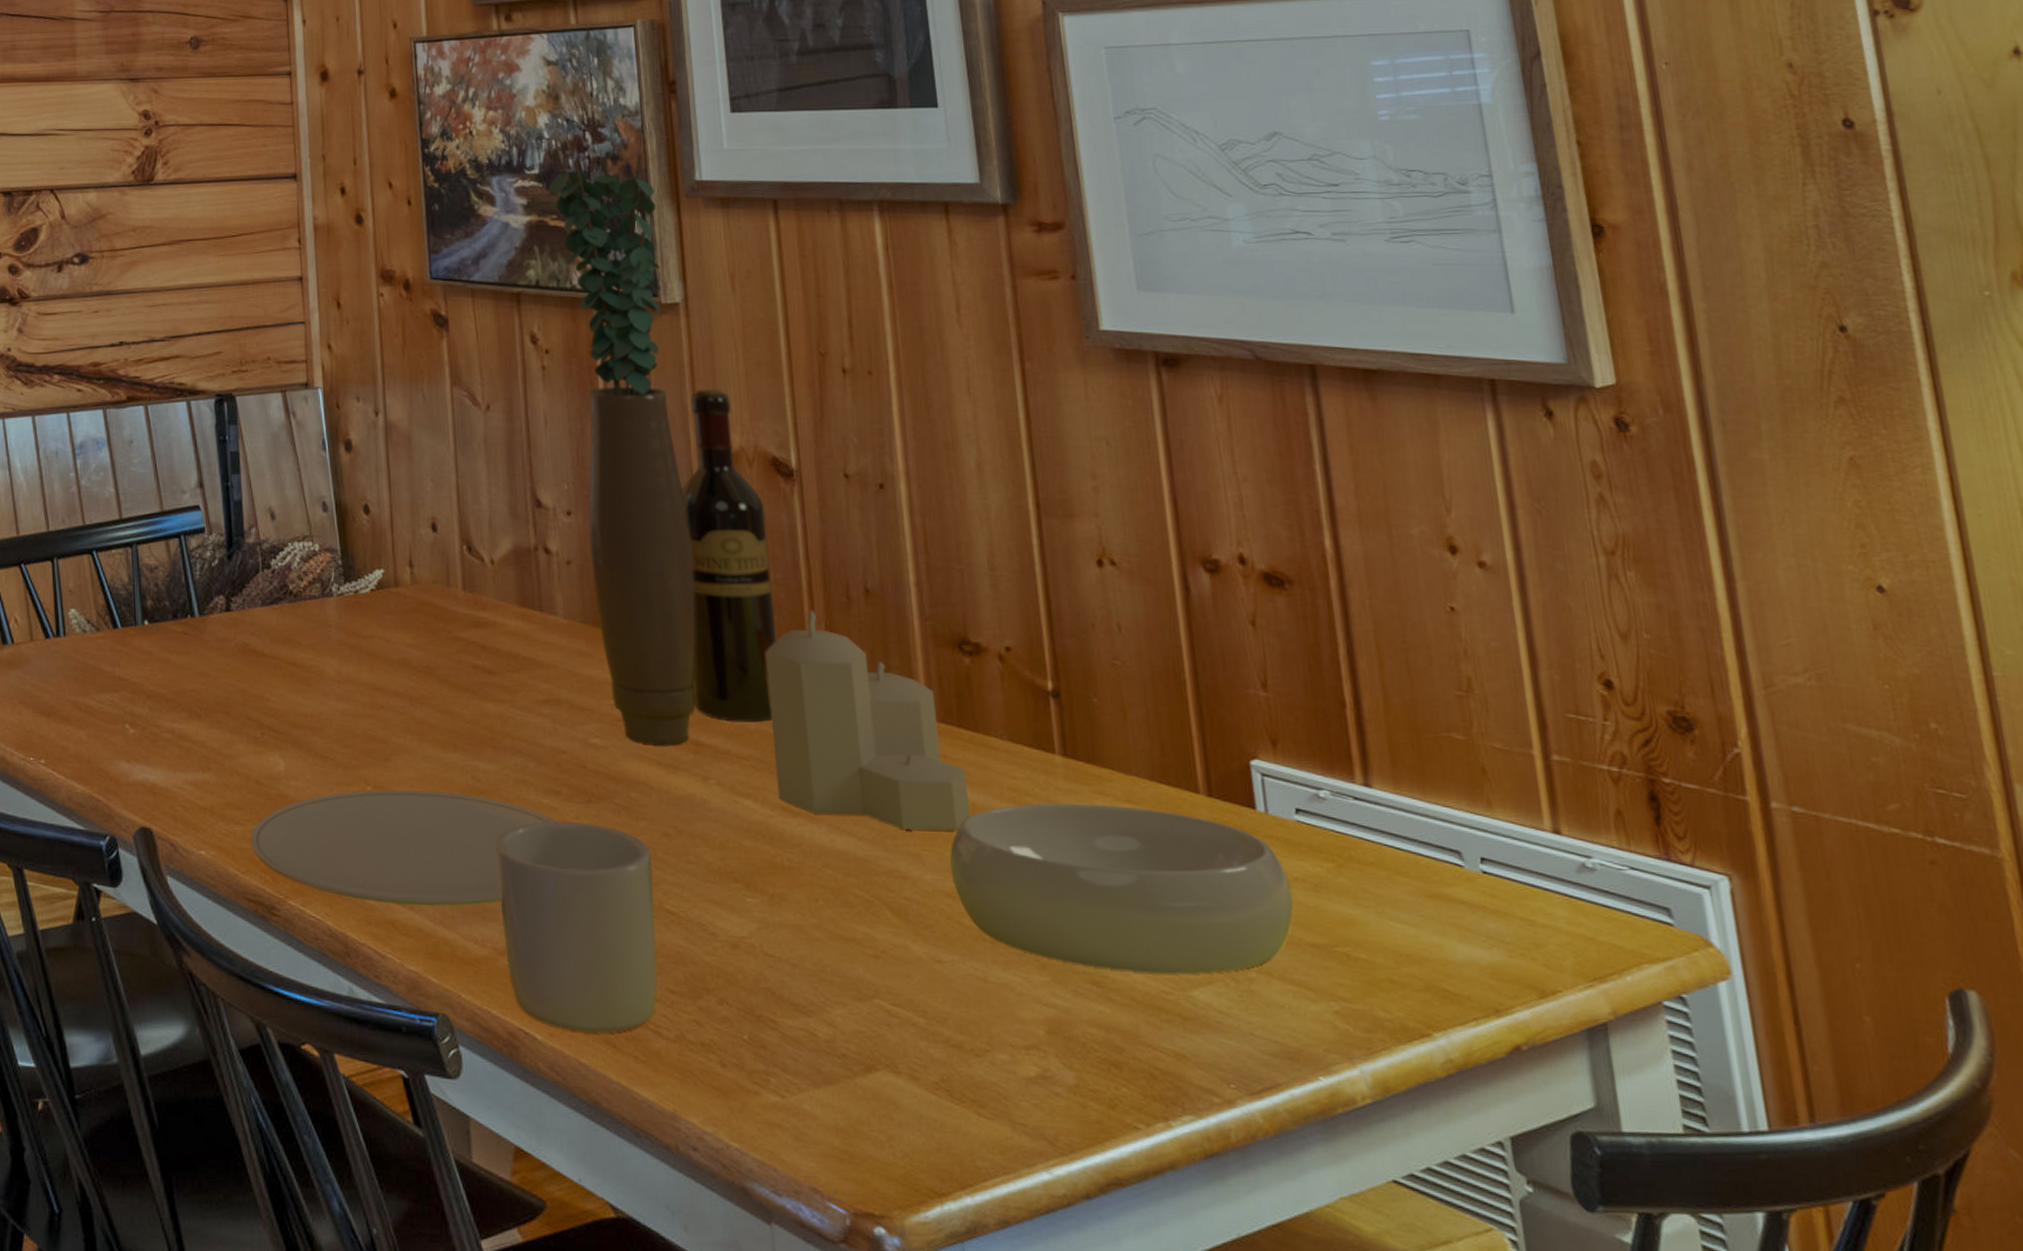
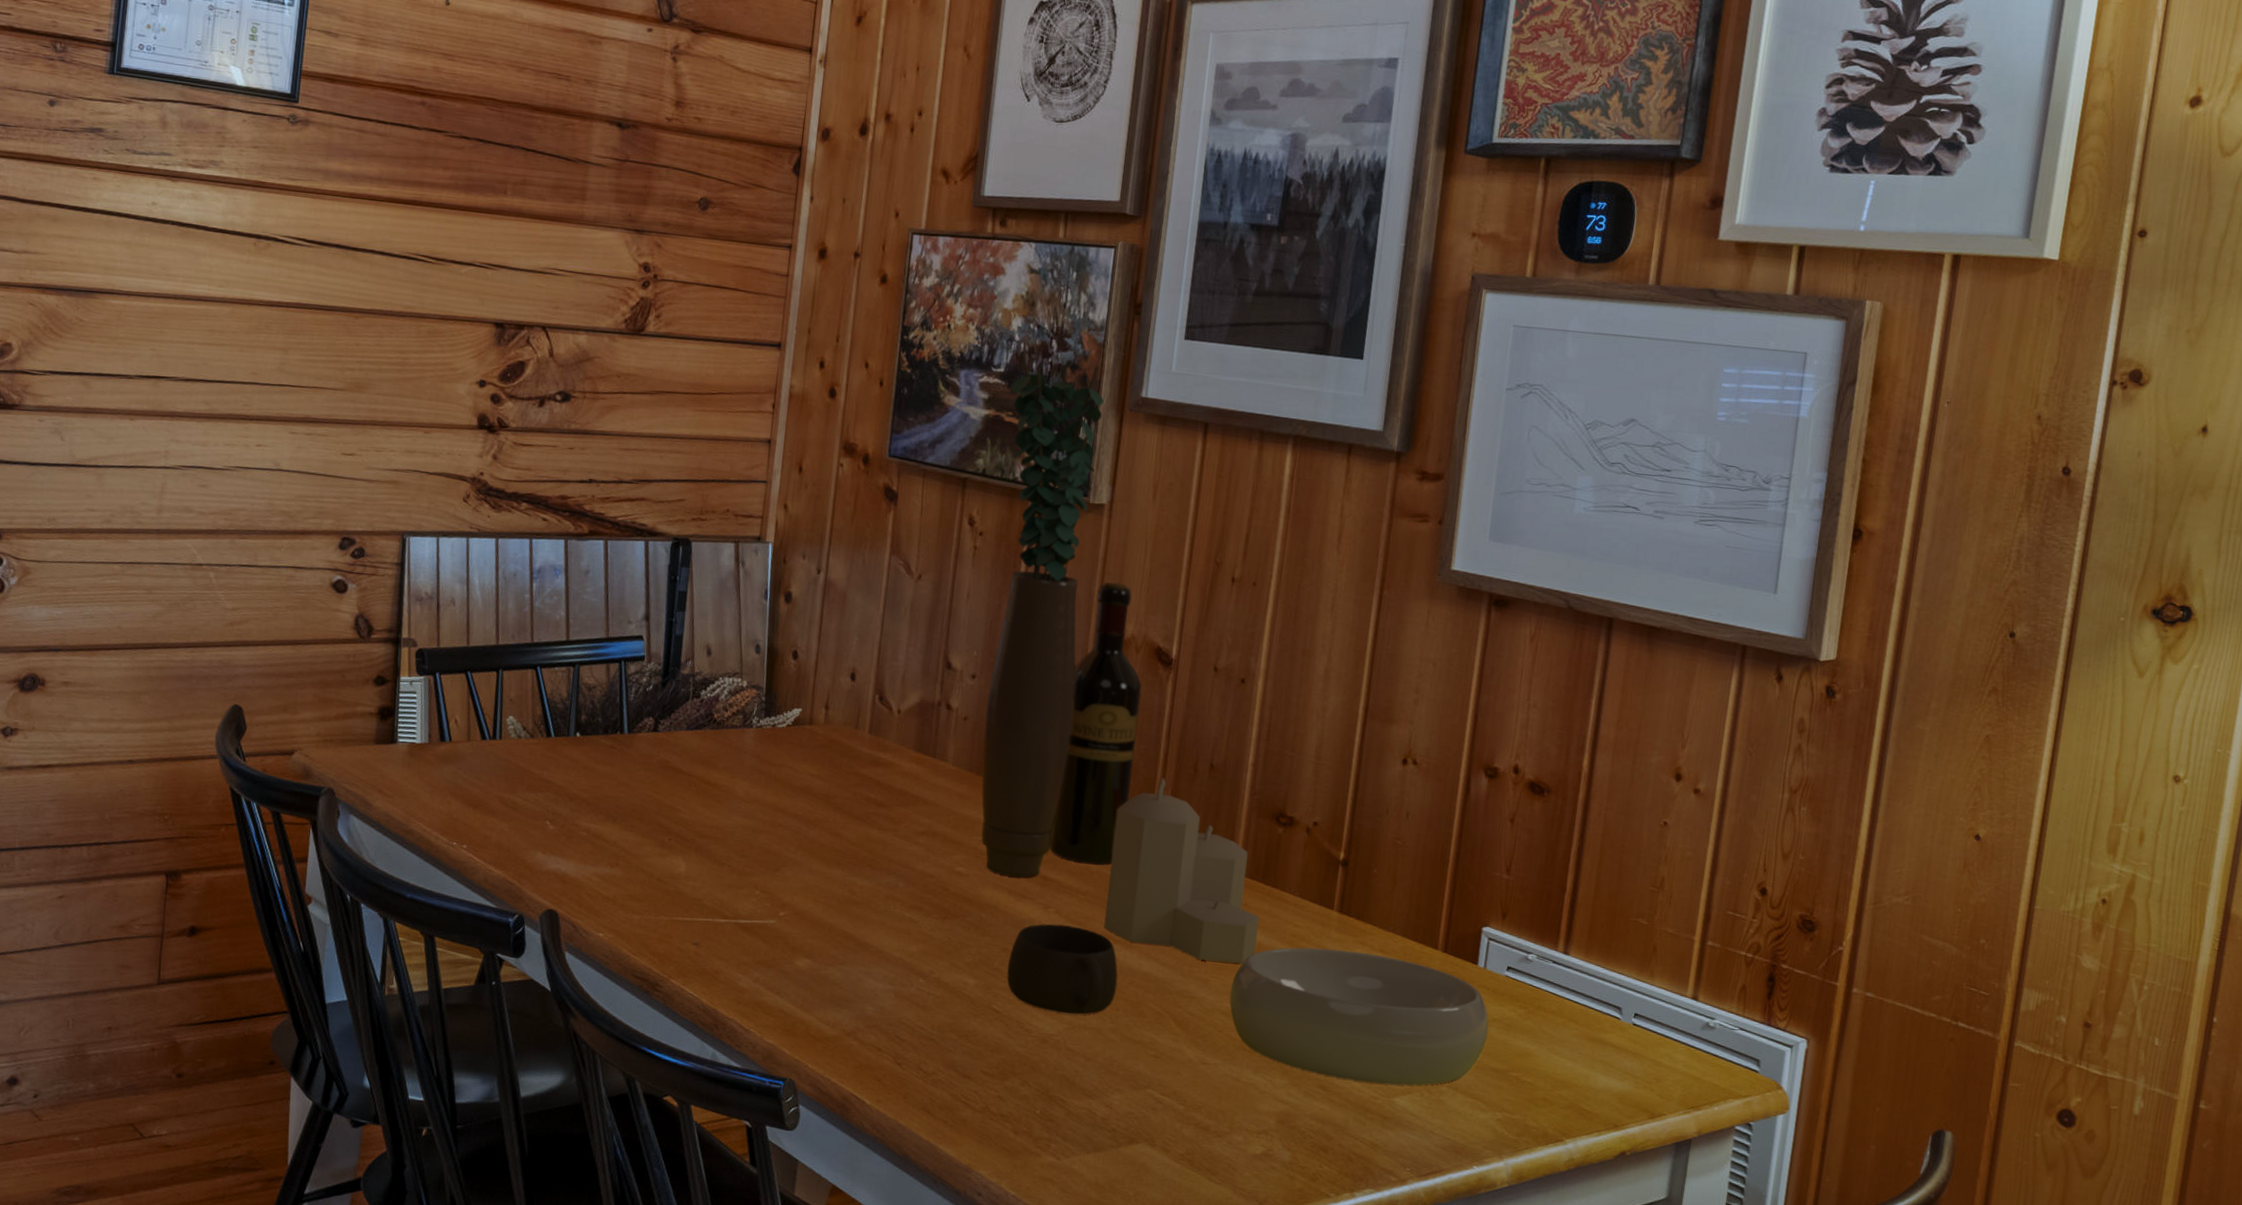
plate: present [250,789,558,907] -> none [645,894,916,995]
mug: present [495,821,658,1034] -> none [851,931,989,1102]
cup: none [673,799,811,909] -> present [1007,924,1118,1015]

